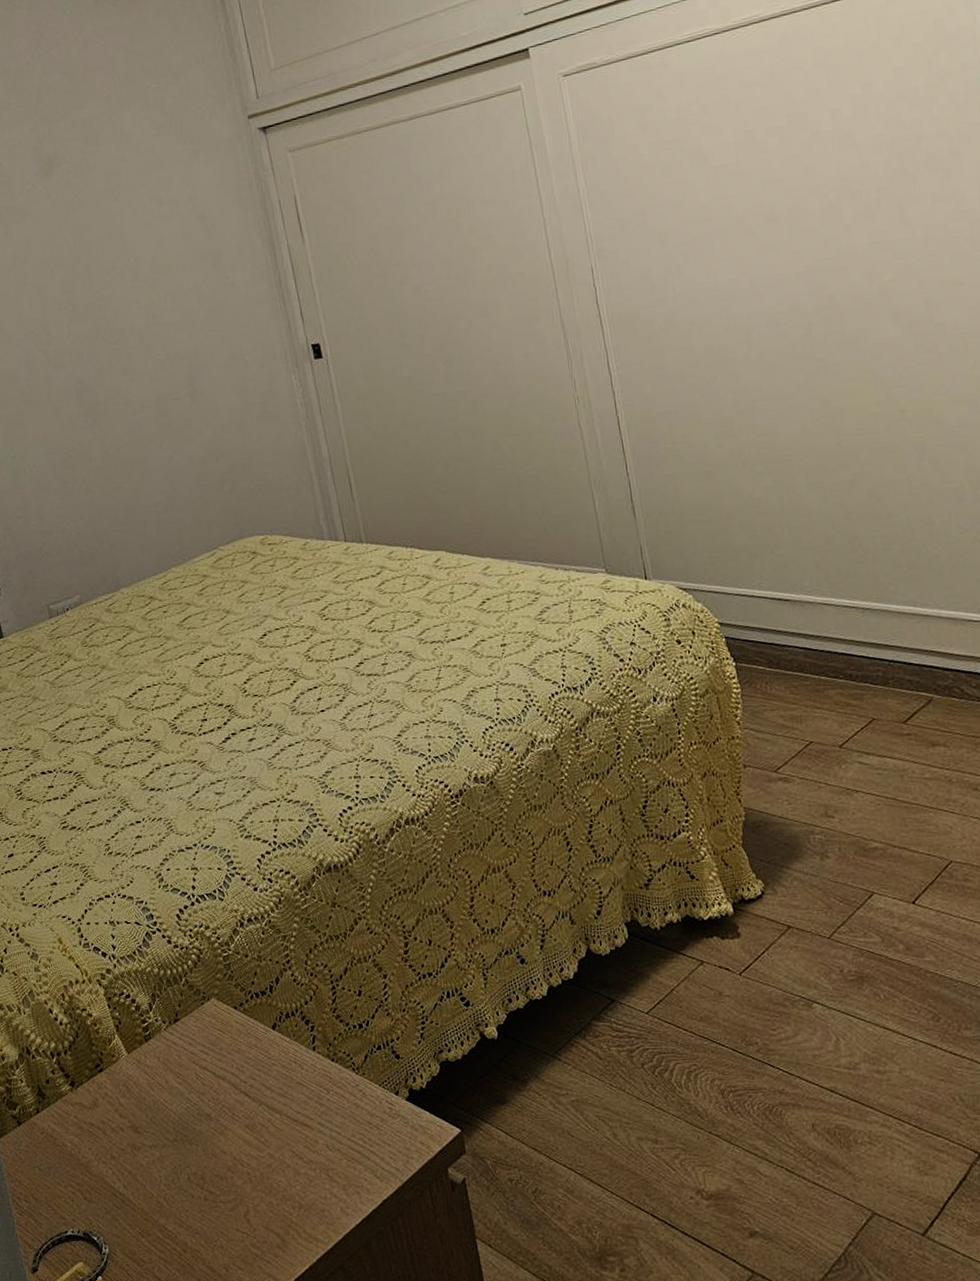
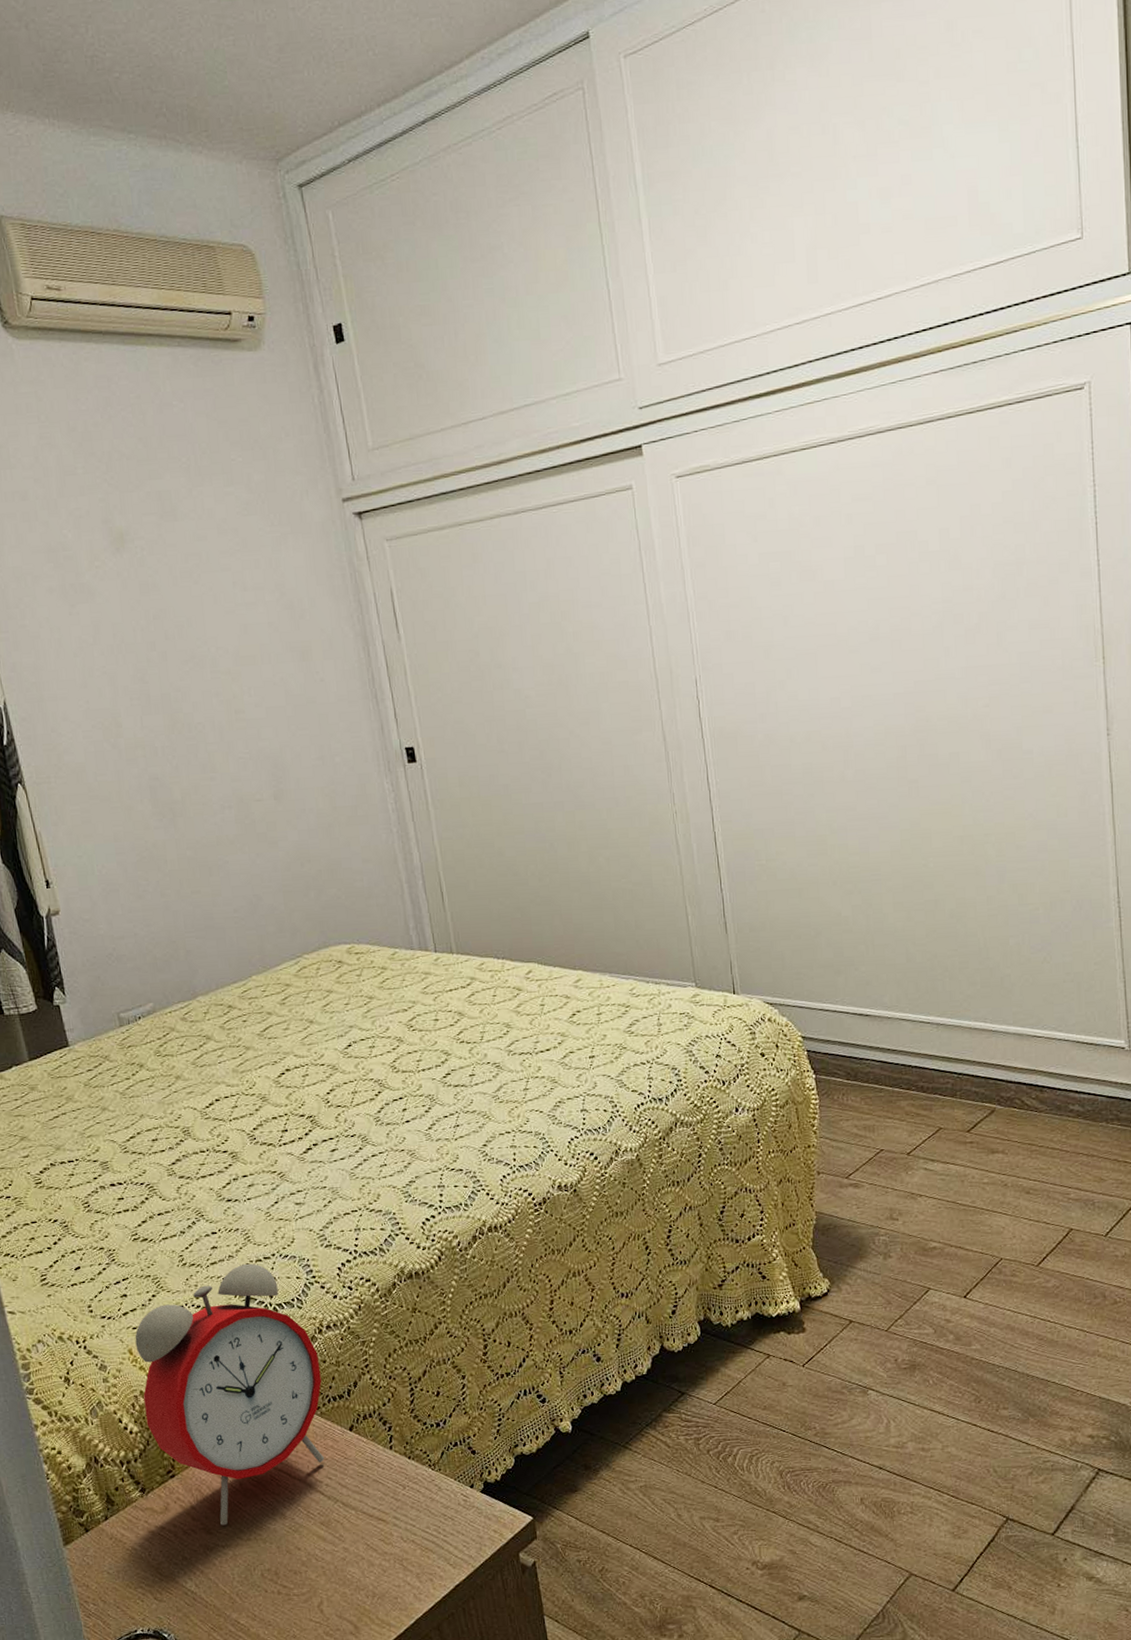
alarm clock: none [64,853,248,1124] -> present [135,1263,324,1526]

